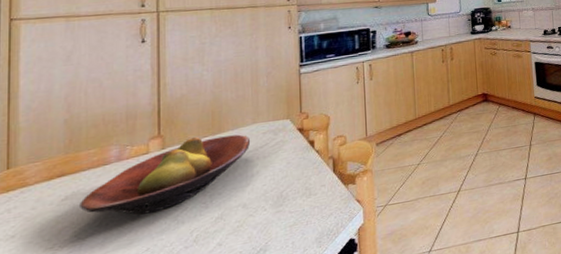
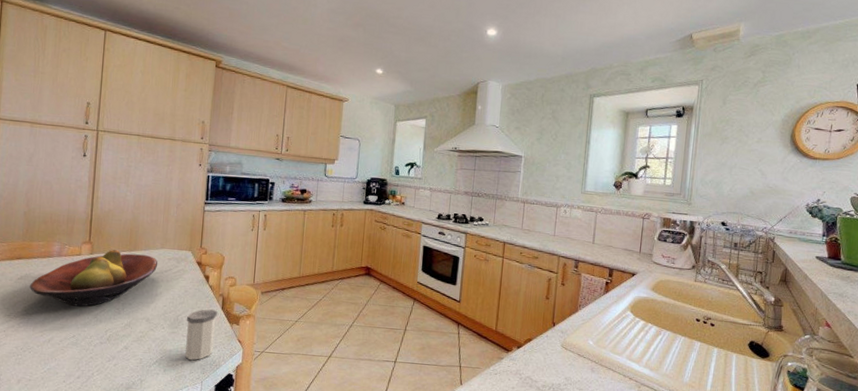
salt shaker: none [293,175,330,237] -> present [185,309,218,361]

